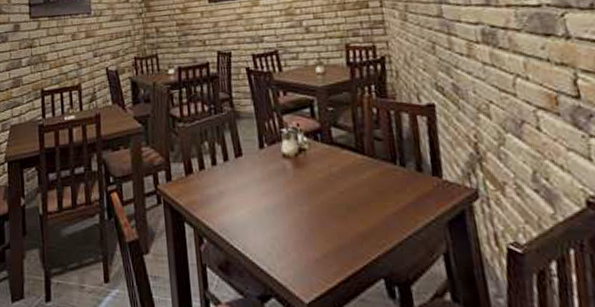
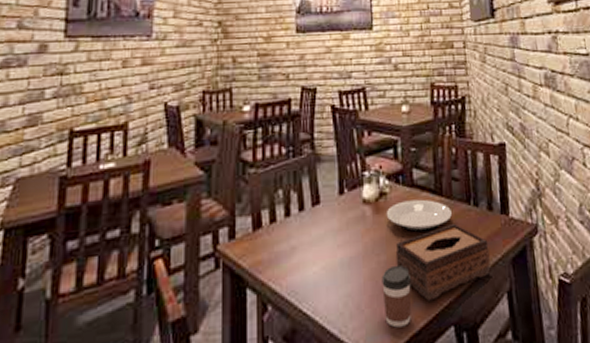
coffee cup: none [305,216,338,273] -> present [381,264,412,328]
plate: none [306,156,376,188] -> present [386,199,452,233]
tissue box: none [318,183,423,253] -> present [395,224,490,301]

